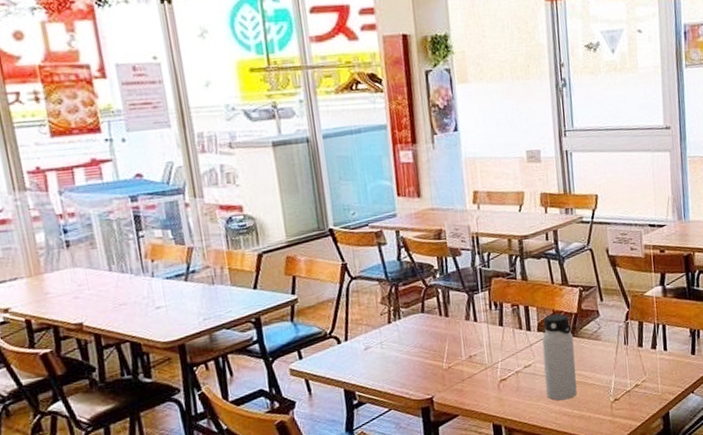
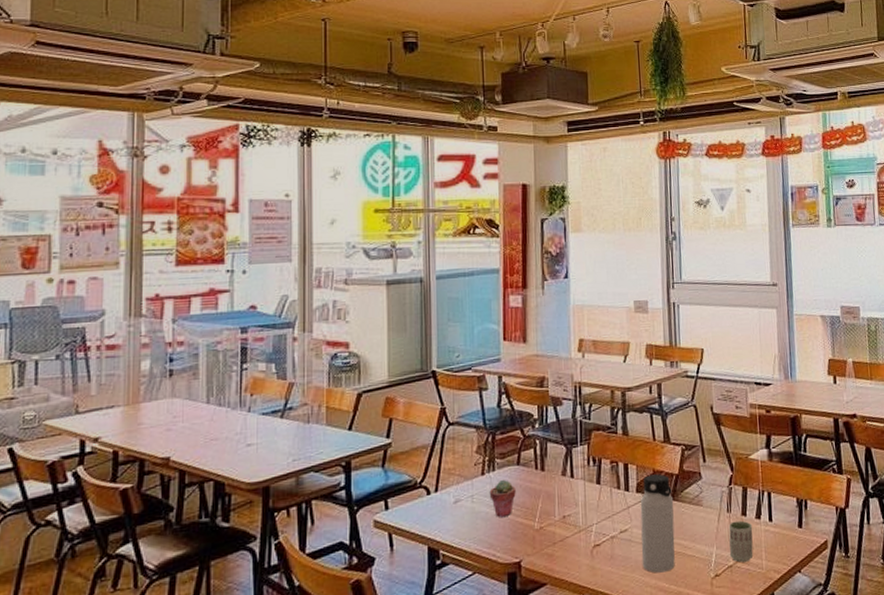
potted succulent: none [397,326,423,361] -> present [489,479,516,518]
cup: none [626,351,650,388] -> present [728,520,754,563]

